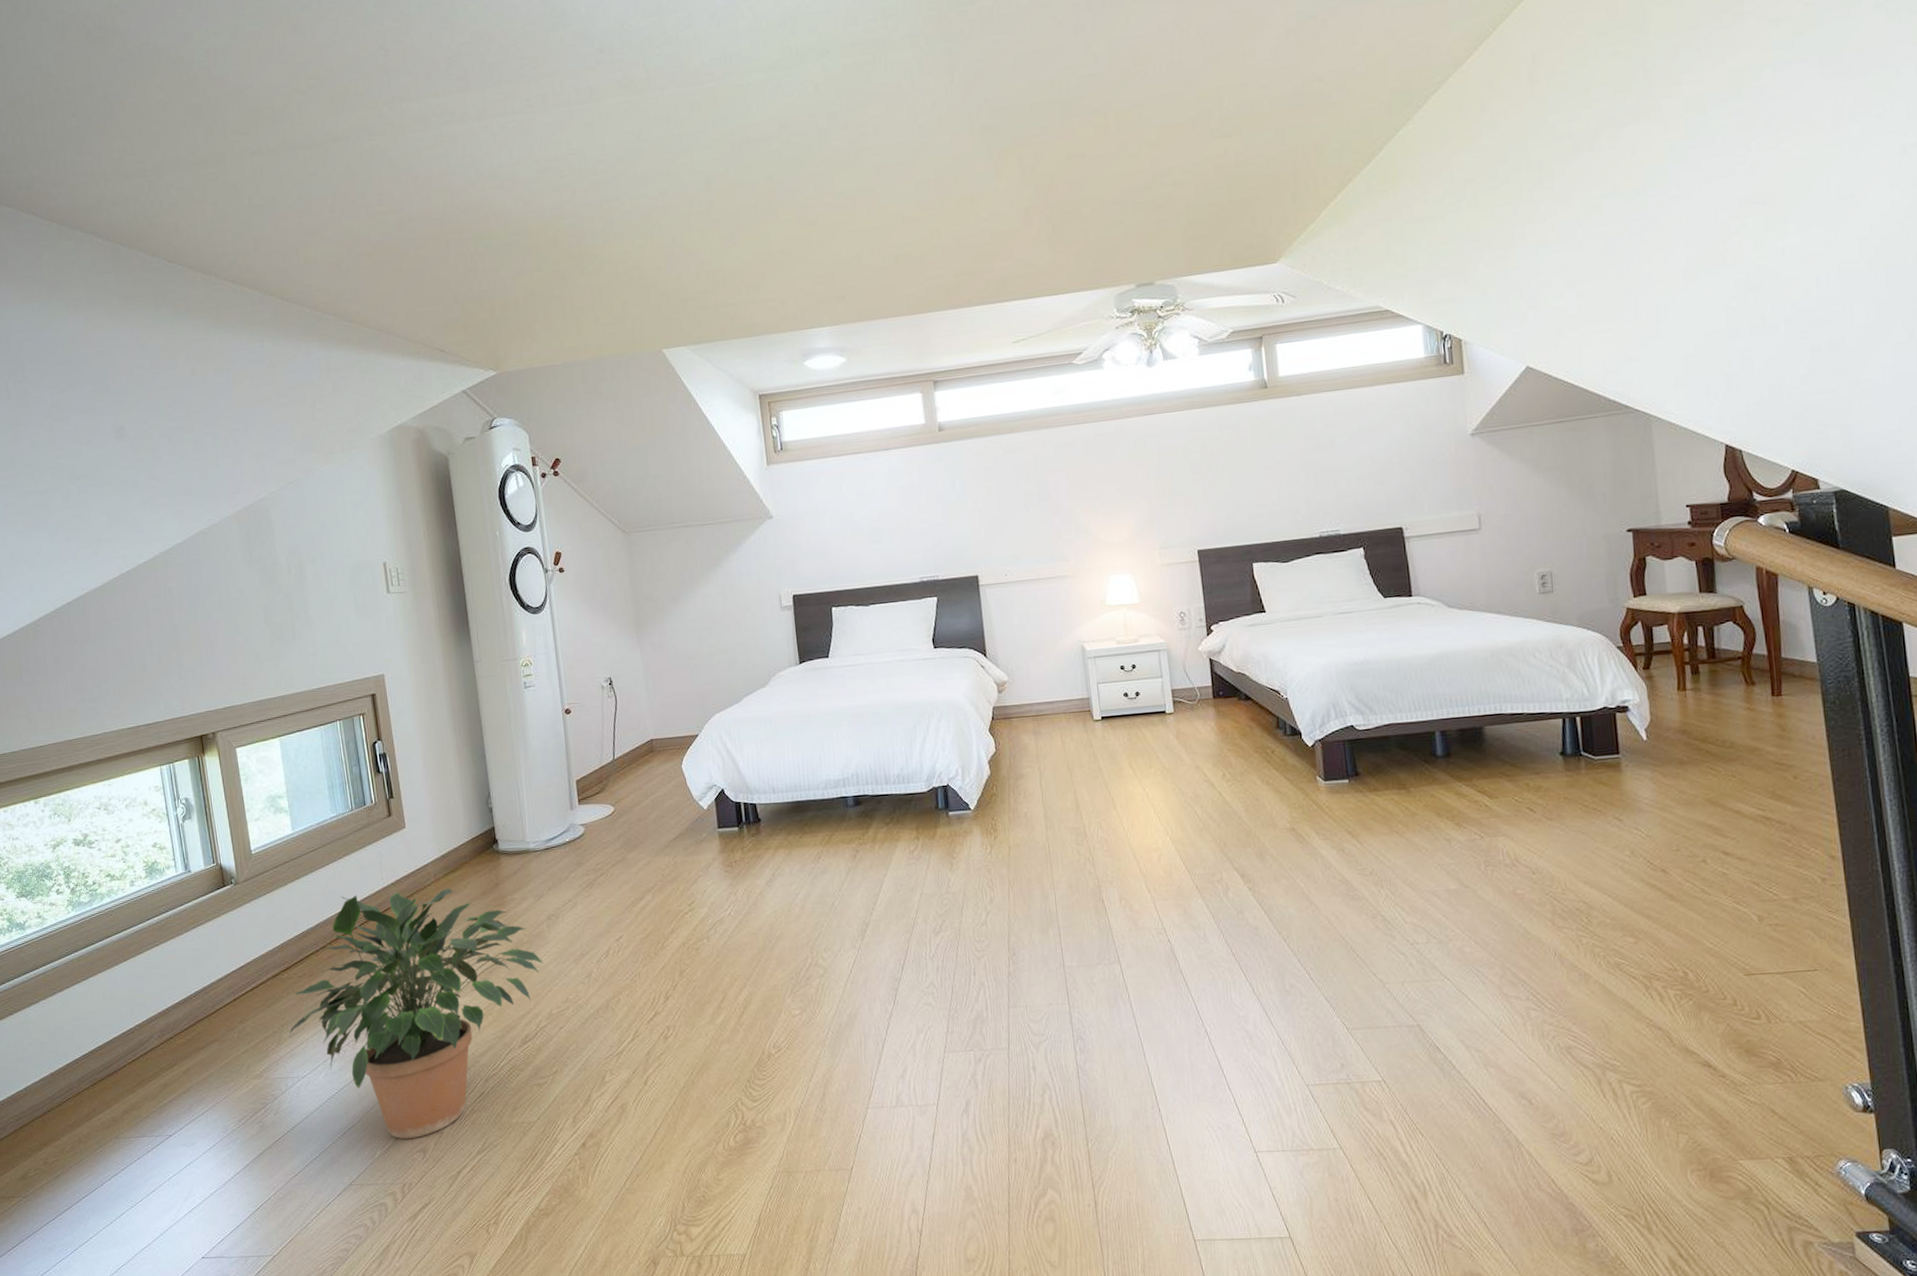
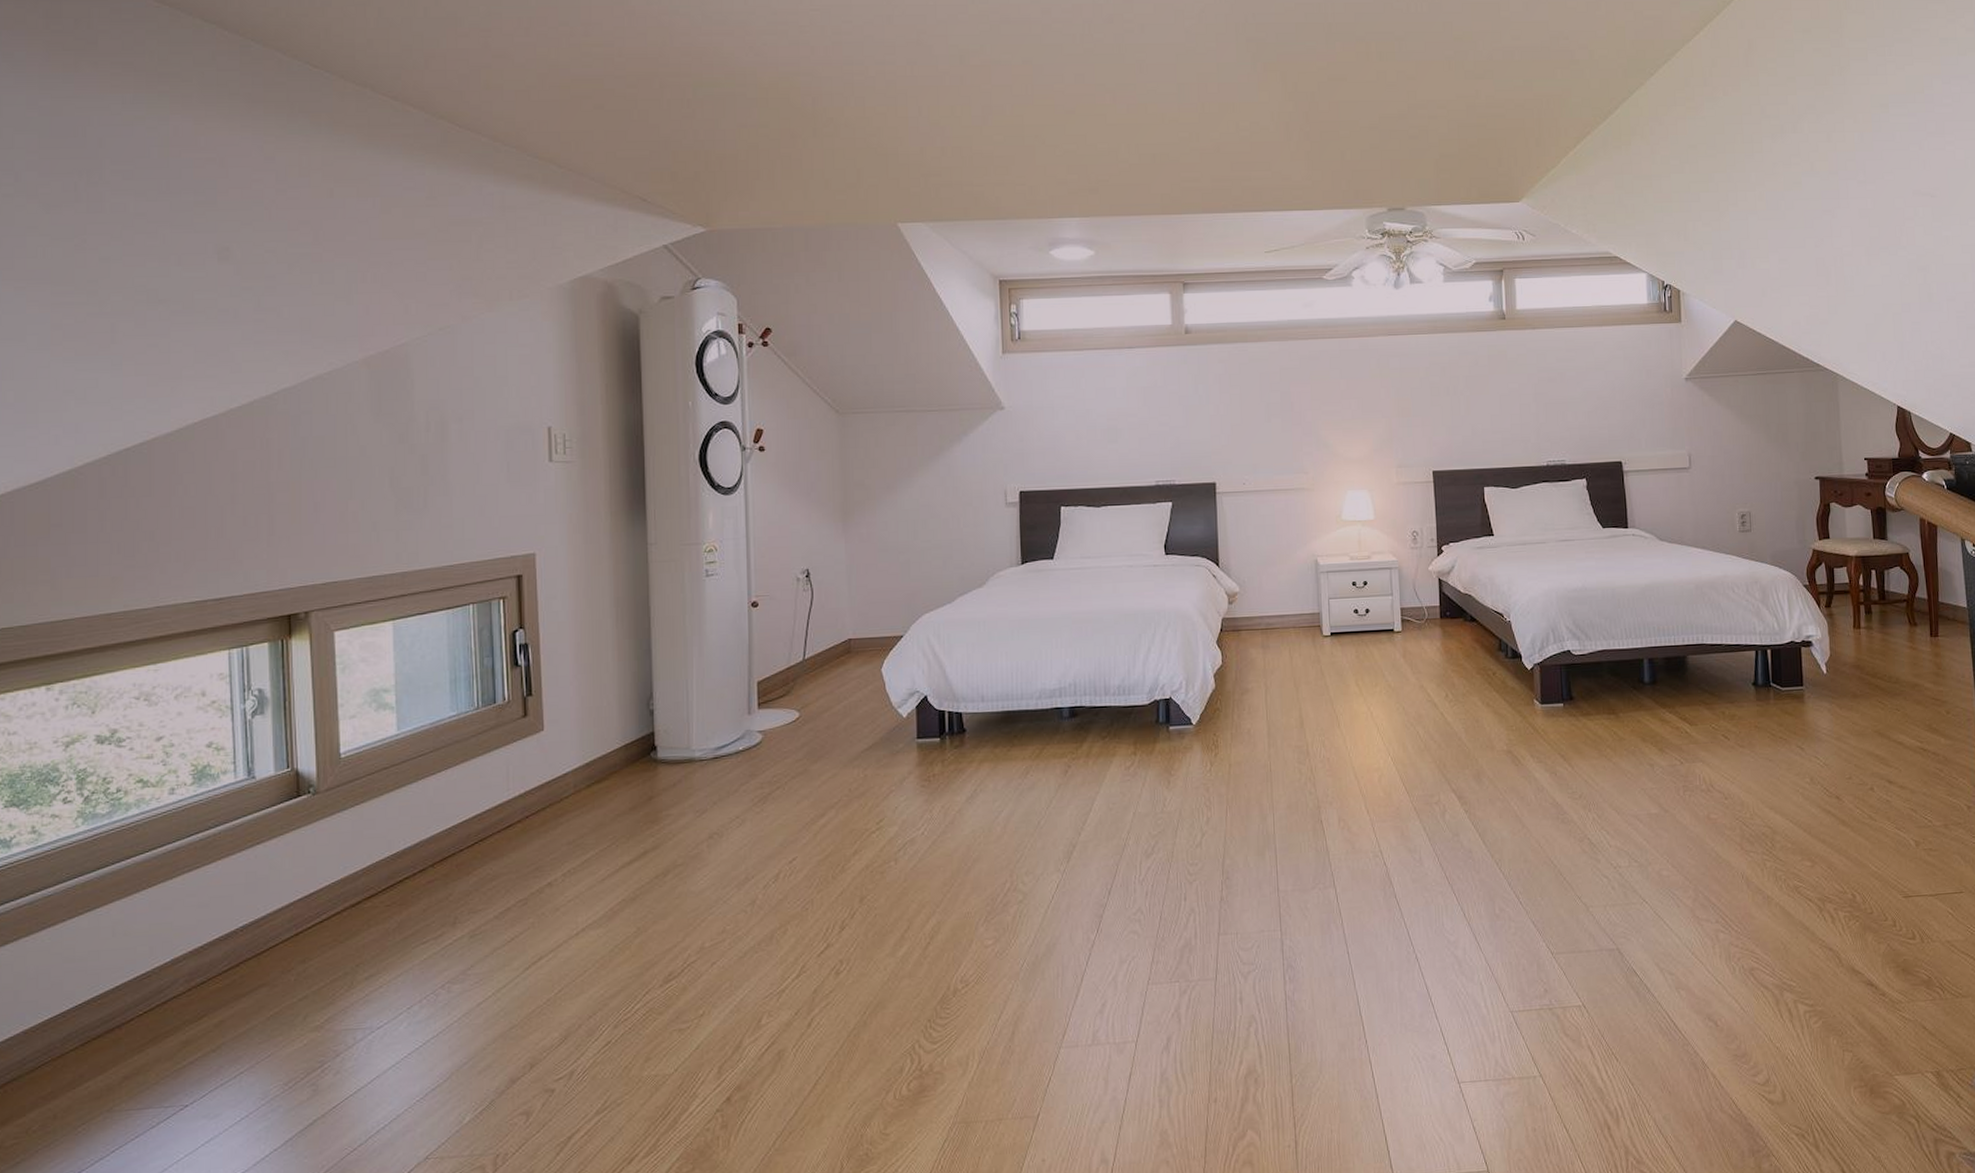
potted plant: present [289,888,544,1140] -> none [365,802,699,1101]

